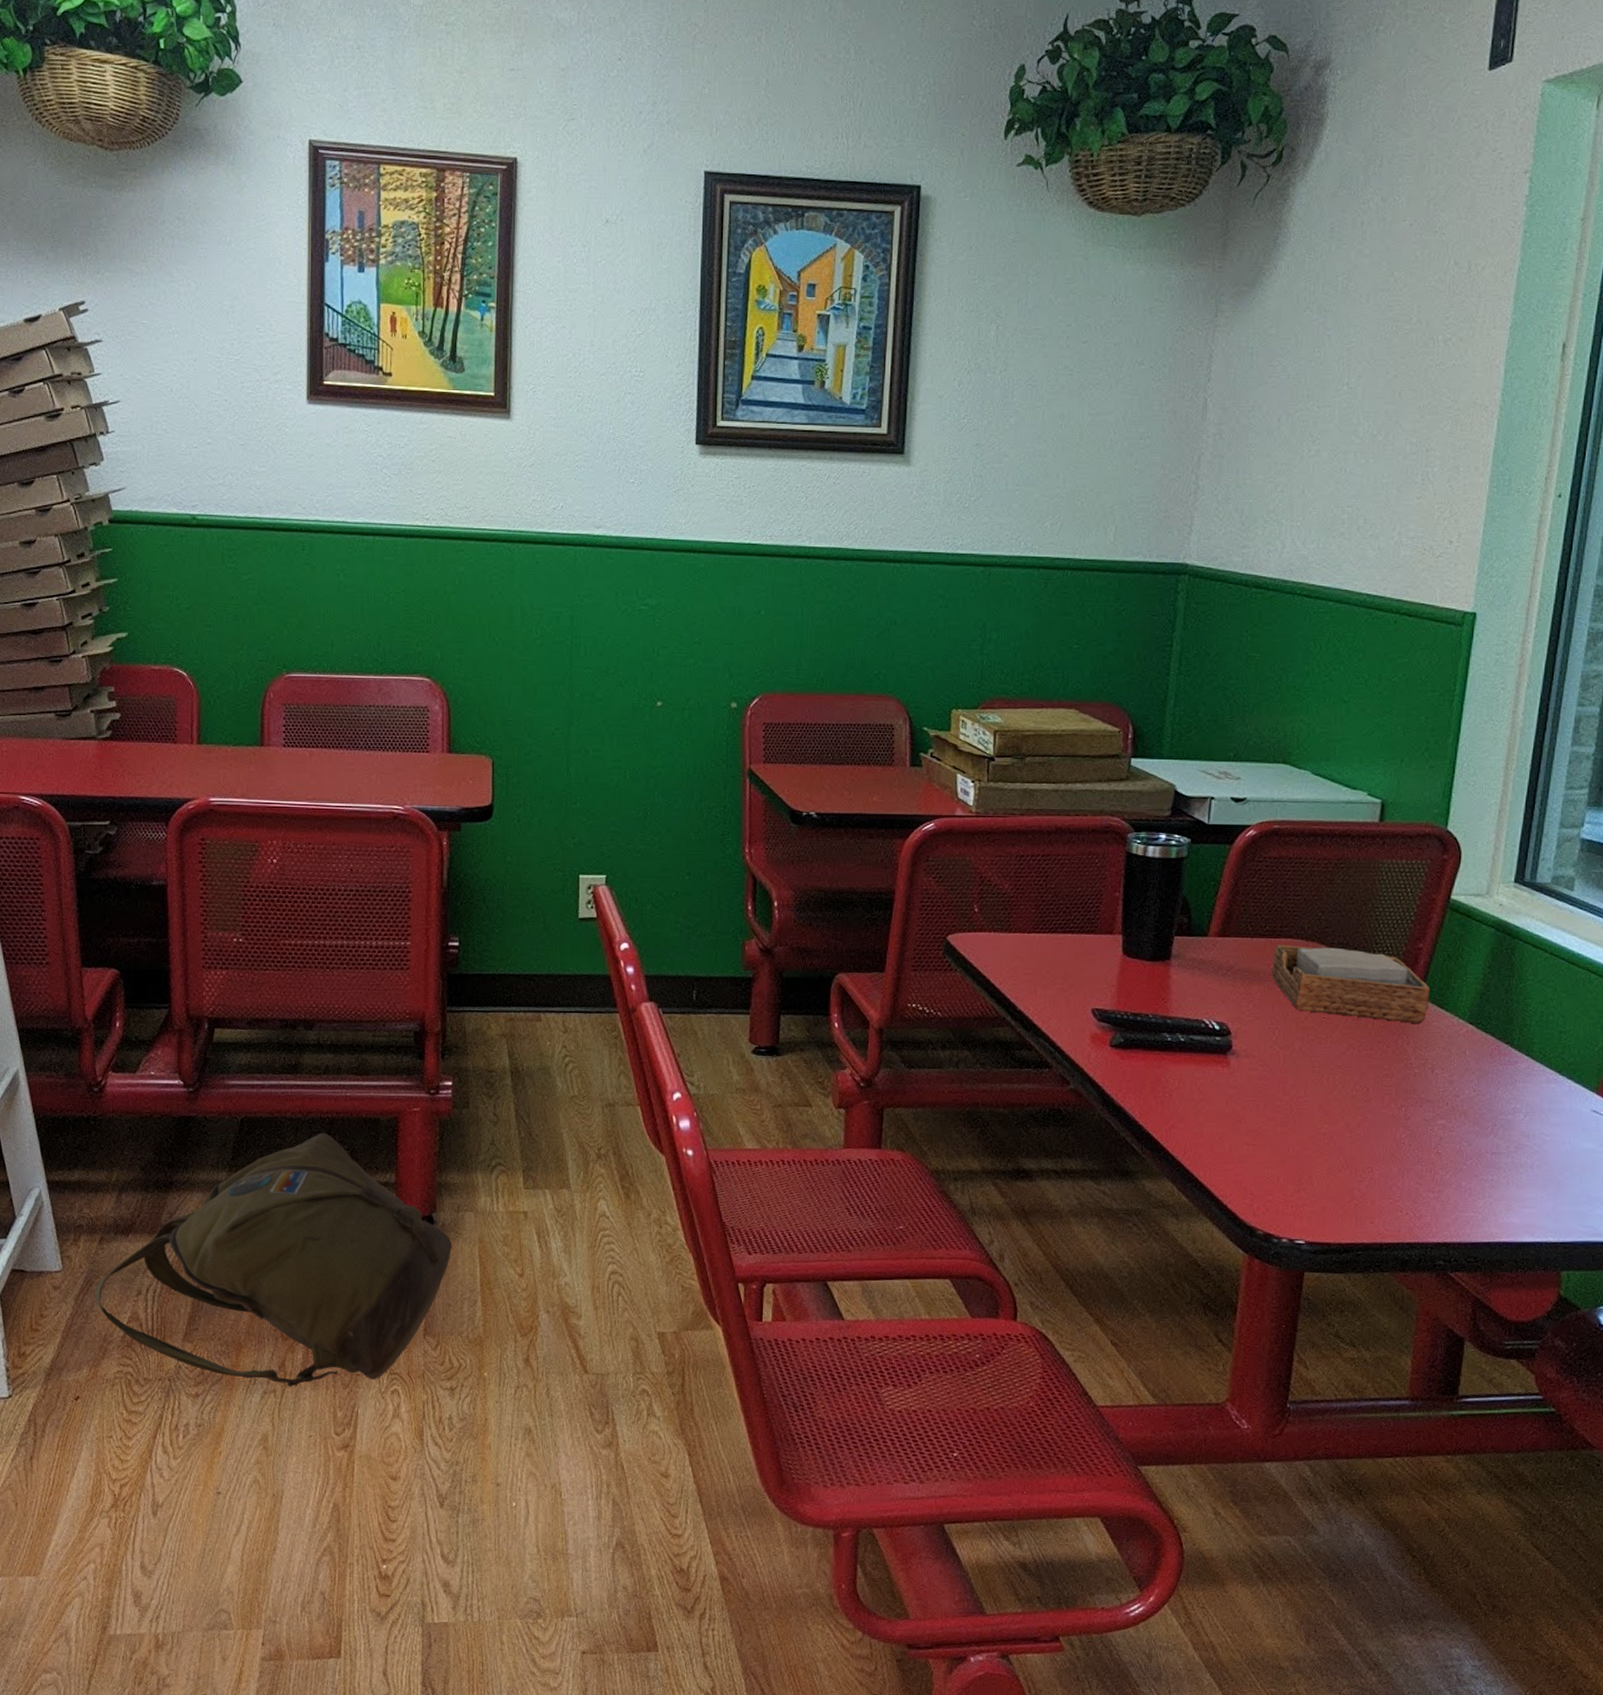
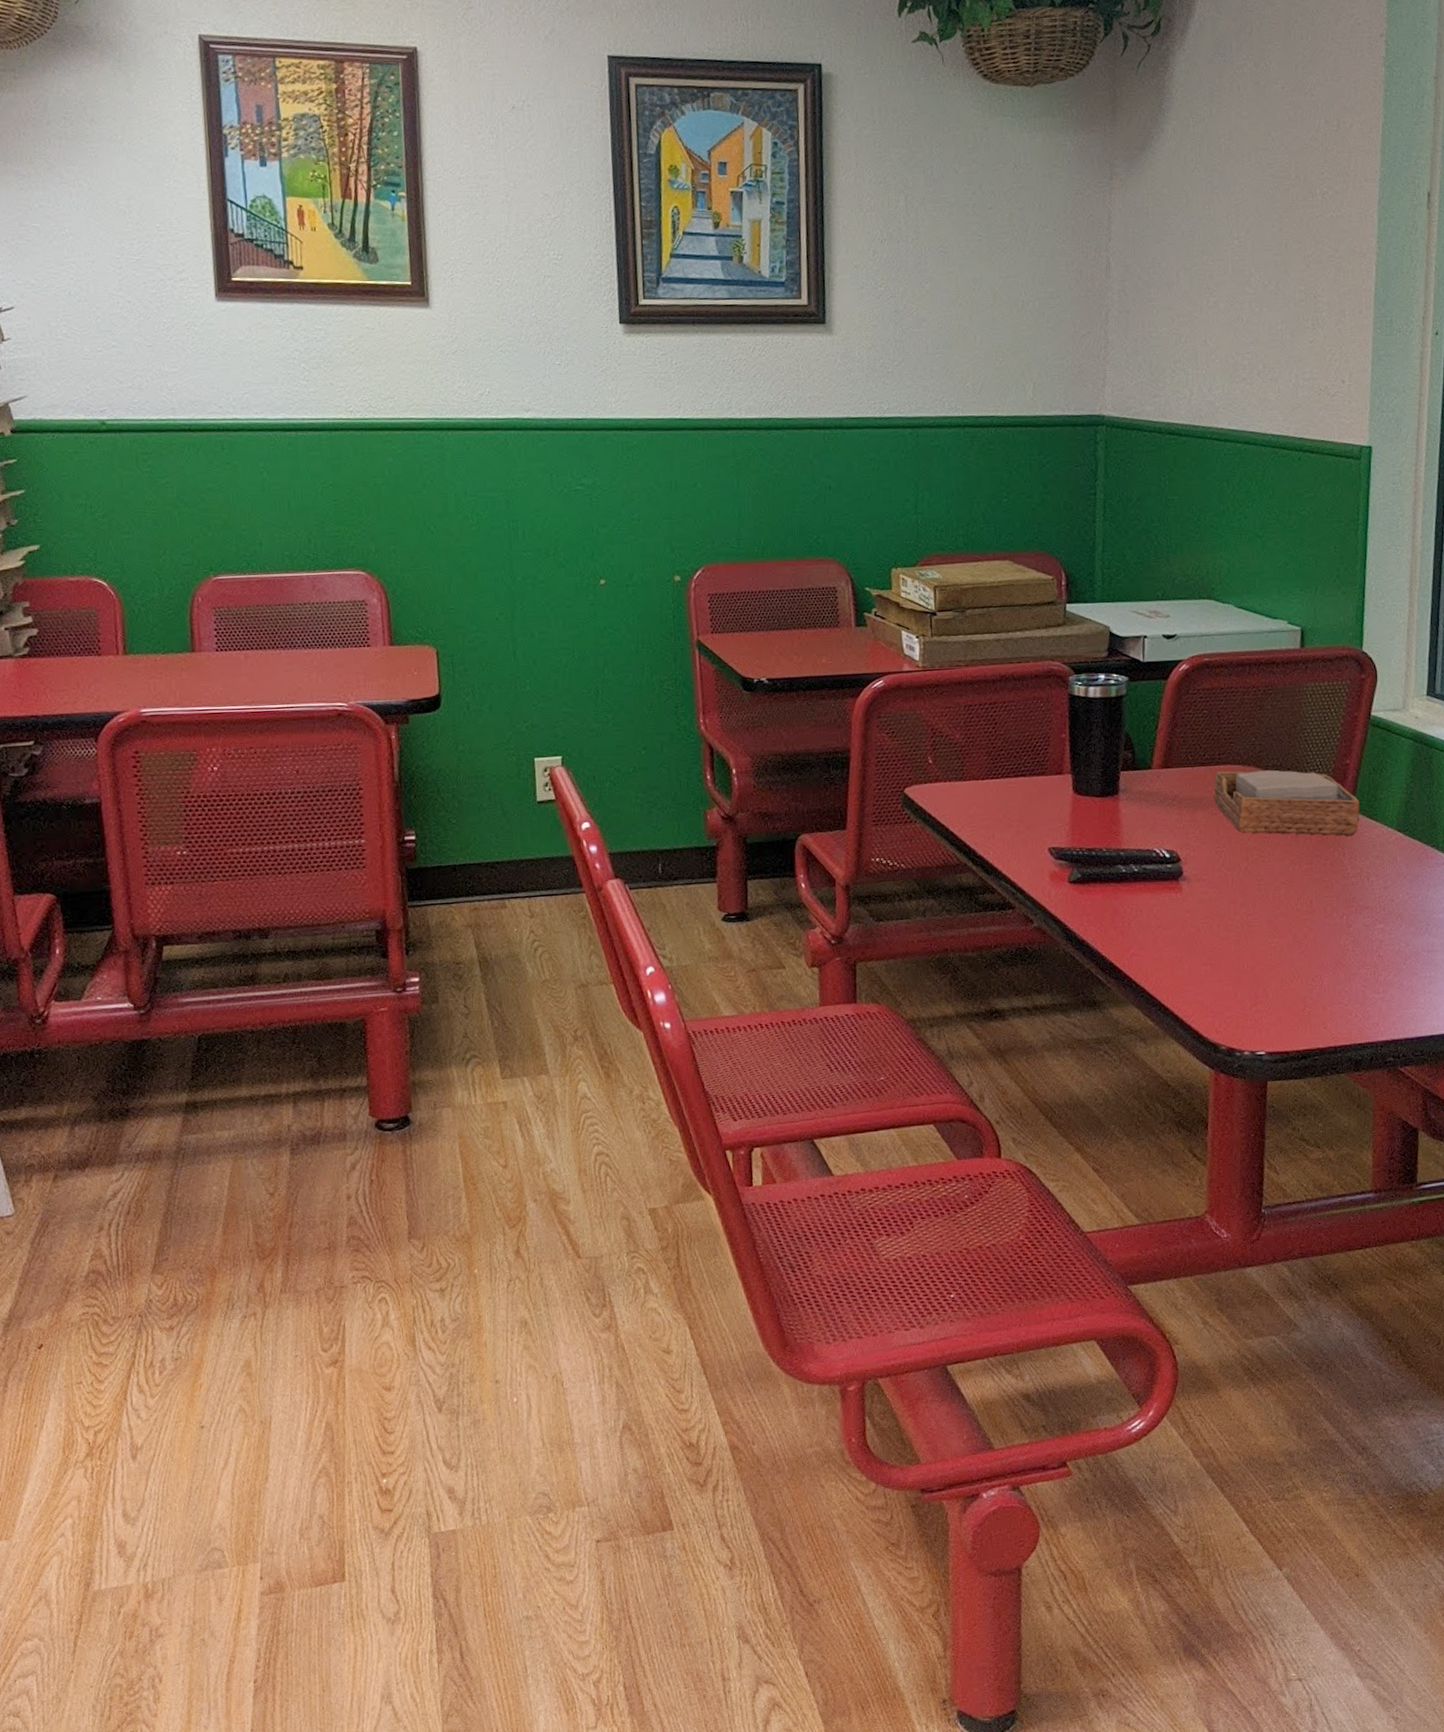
backpack: present [94,1133,453,1387] -> none [52,1042,432,1308]

